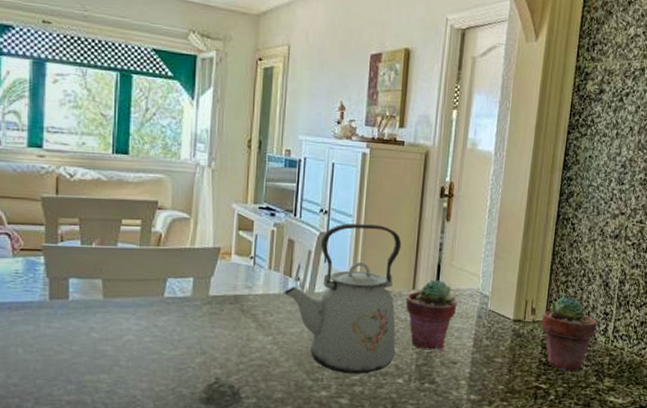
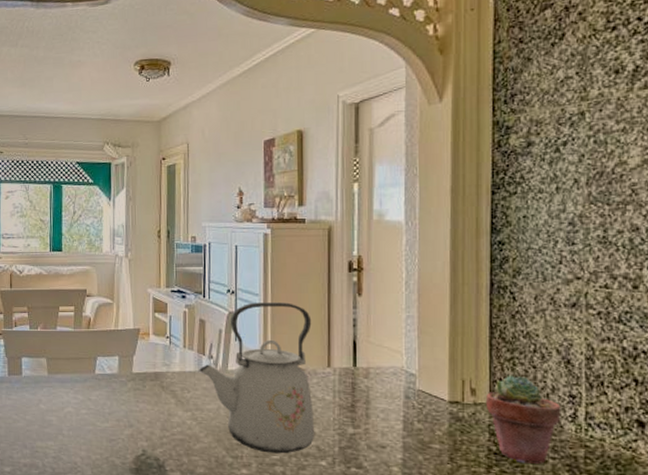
potted succulent: present [406,279,458,350] -> none [322,356,380,432]

